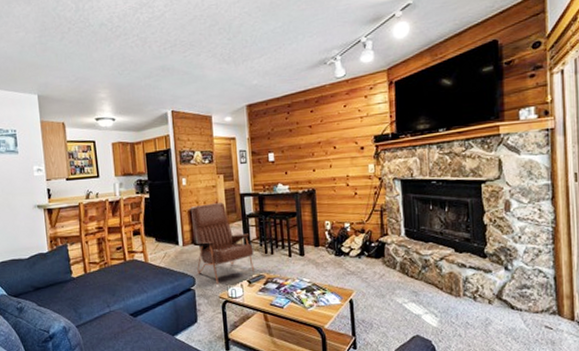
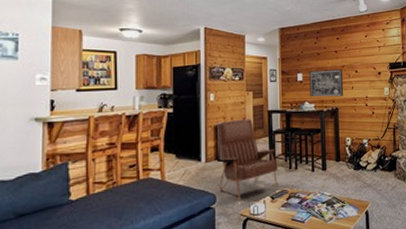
wall art: none [281,146,321,178] -> present [309,69,344,97]

